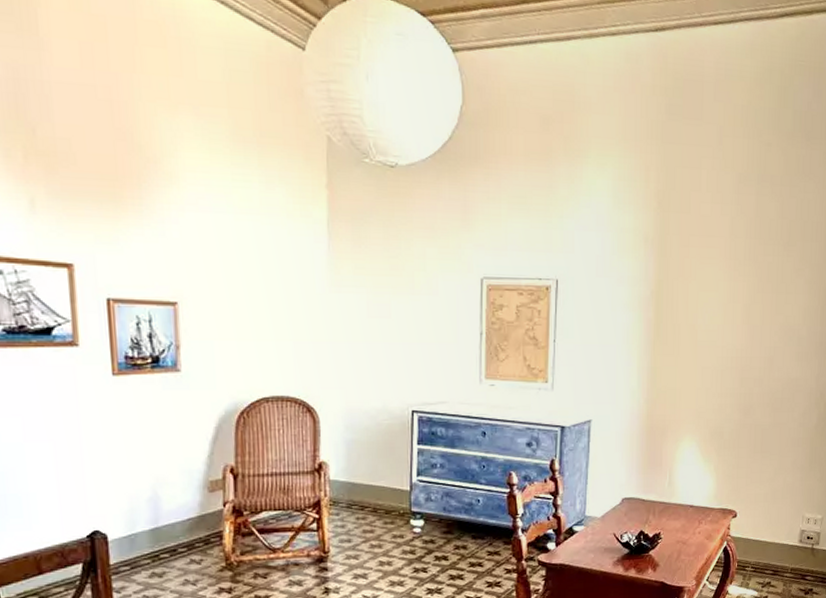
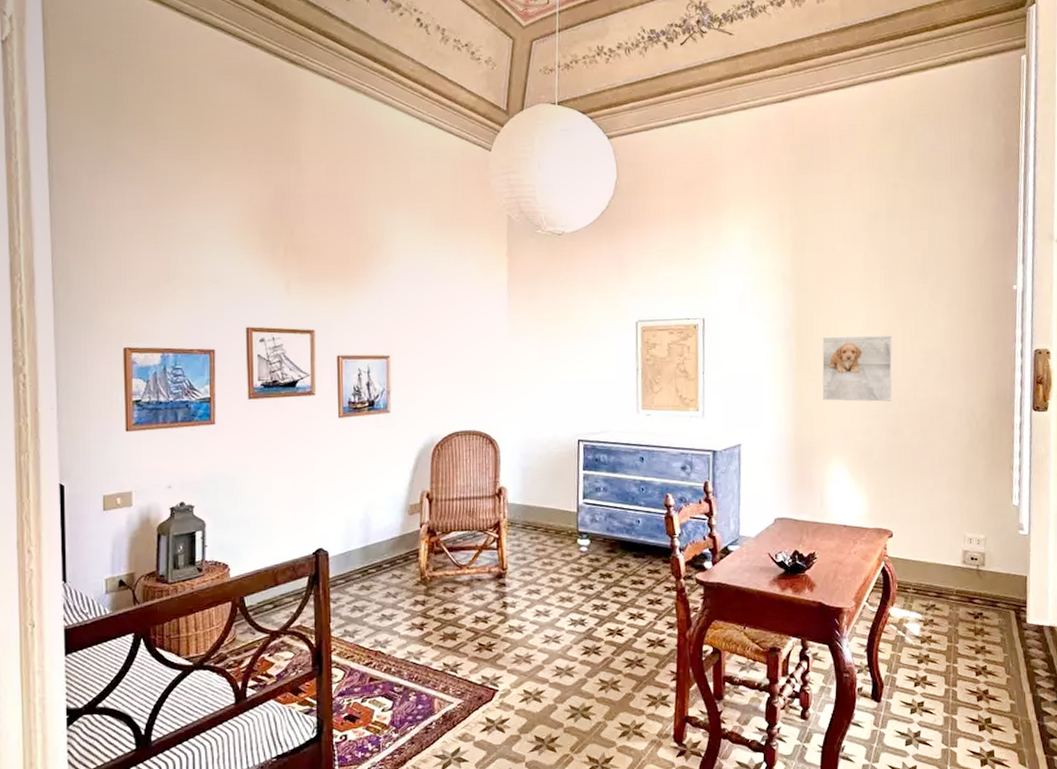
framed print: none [678,309,752,380] -> present [822,336,892,402]

